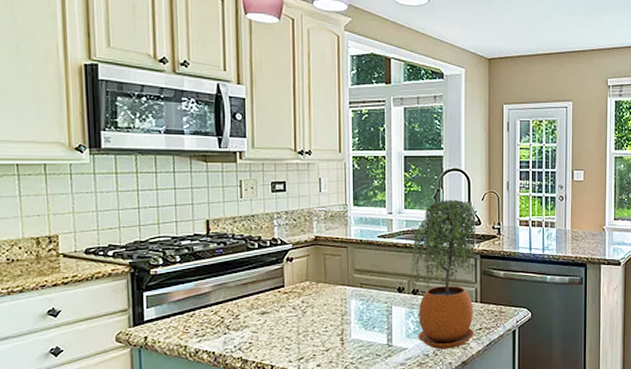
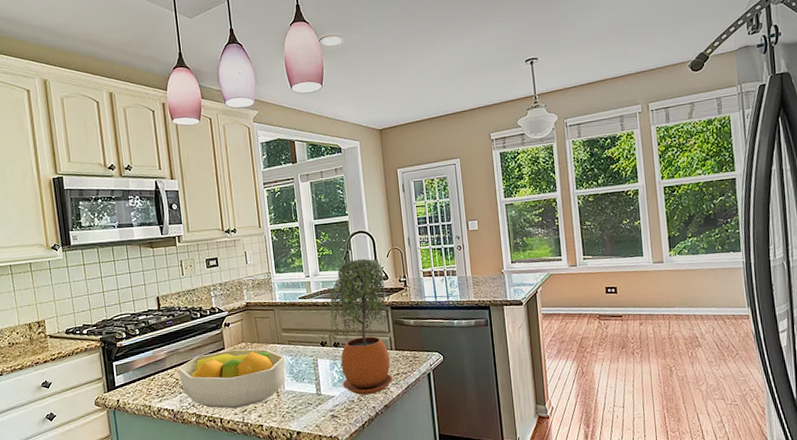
fruit bowl: none [224,287,356,355] -> present [177,349,286,409]

